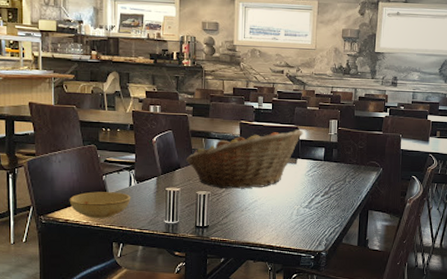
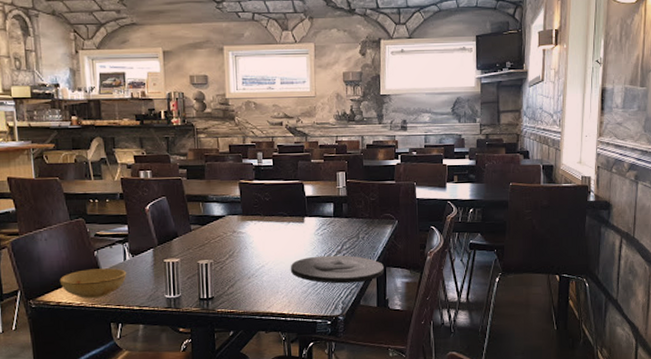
fruit basket: present [186,128,303,189] -> none [183,184,309,257]
plate: none [281,195,366,223] -> present [291,255,384,284]

